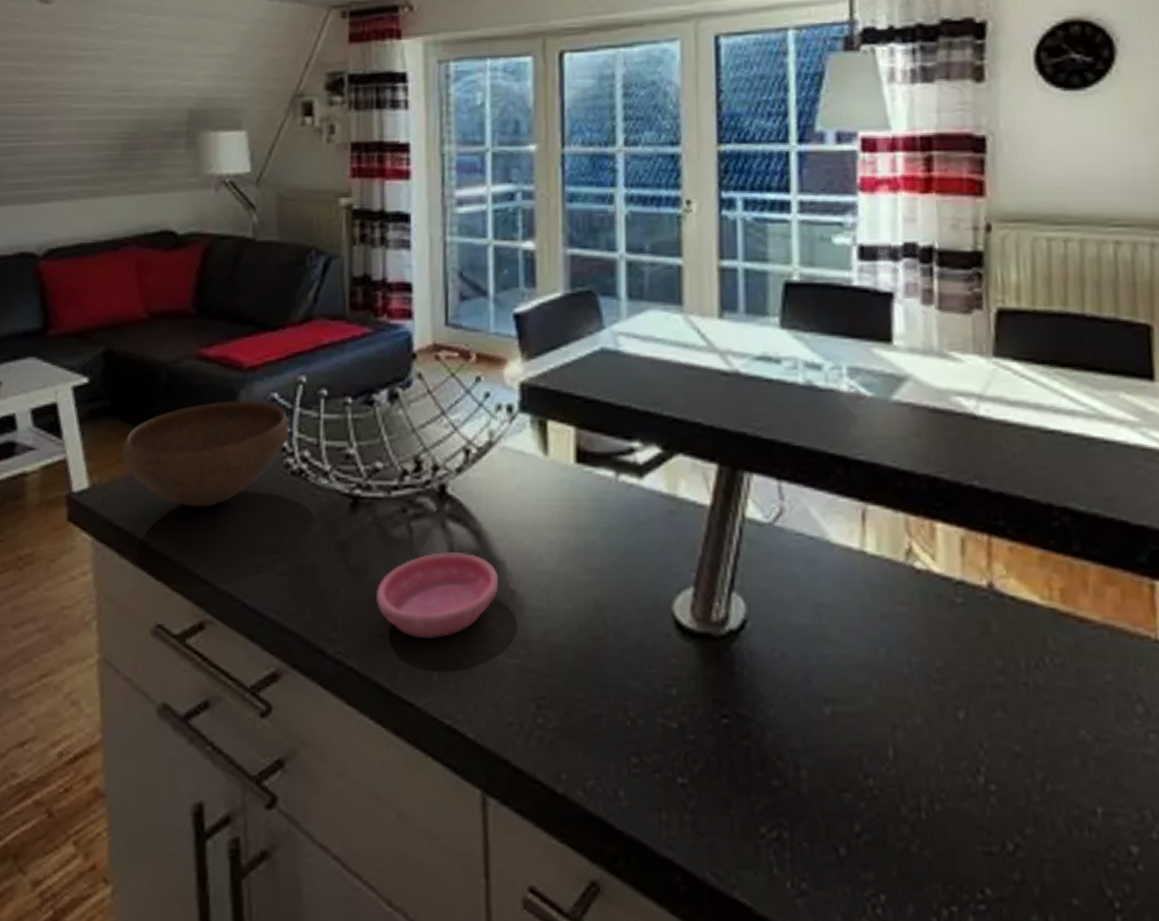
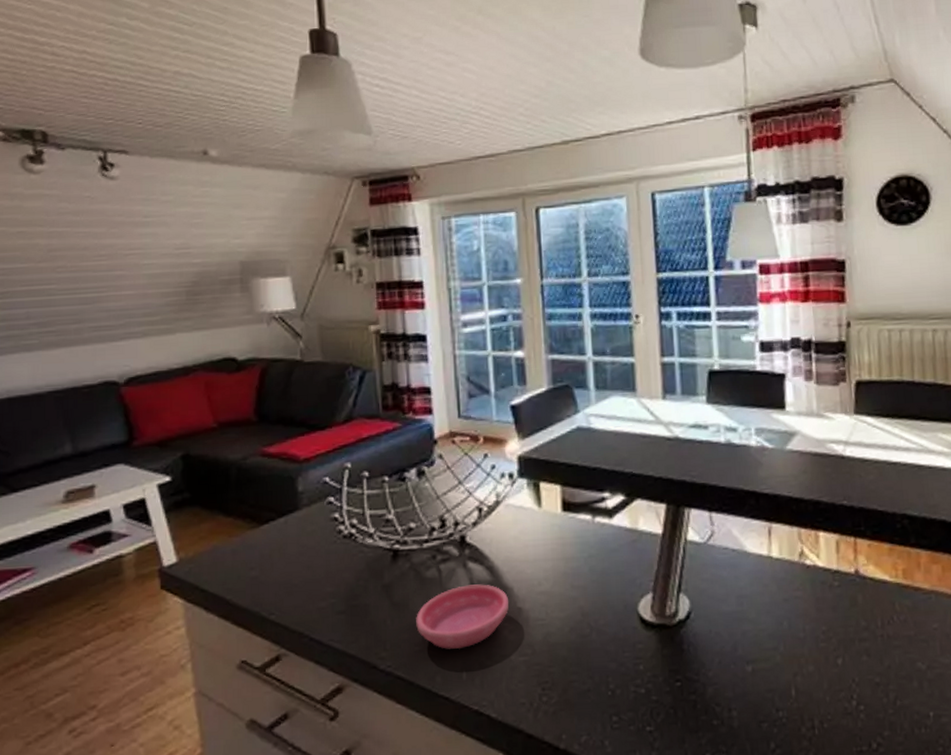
bowl: present [123,401,289,508] -> none [204,484,340,570]

